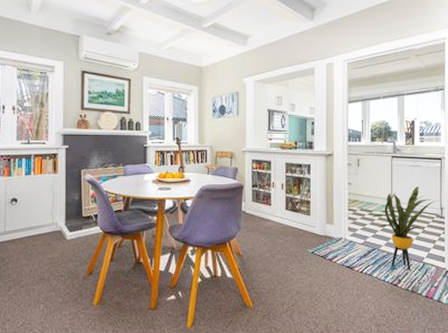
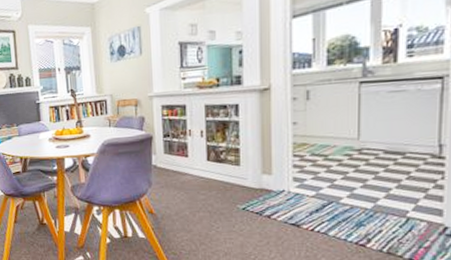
house plant: present [372,186,441,271] -> none [328,119,440,228]

